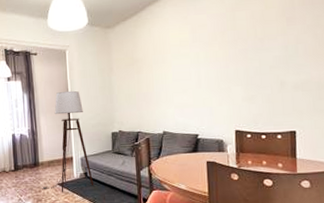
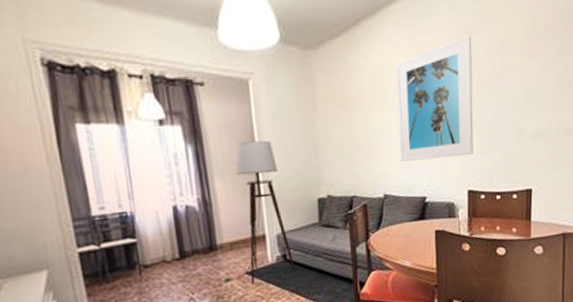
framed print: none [173,12,239,106] -> present [396,36,474,161]

